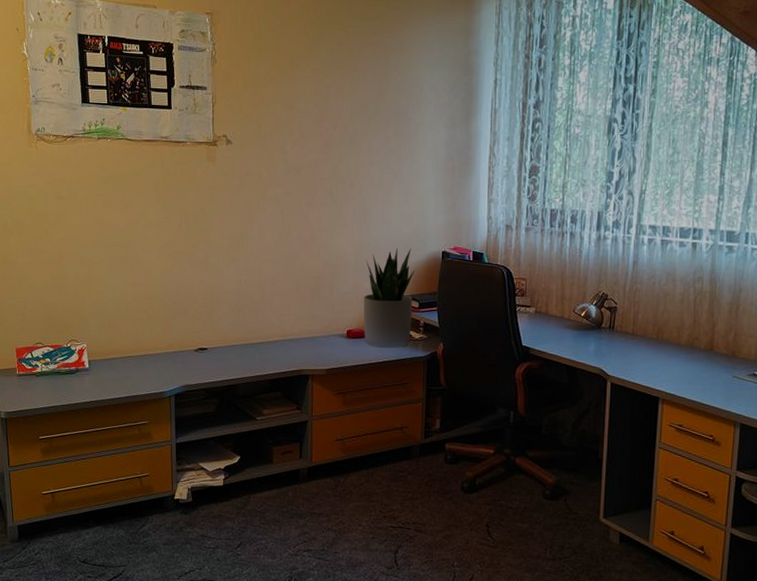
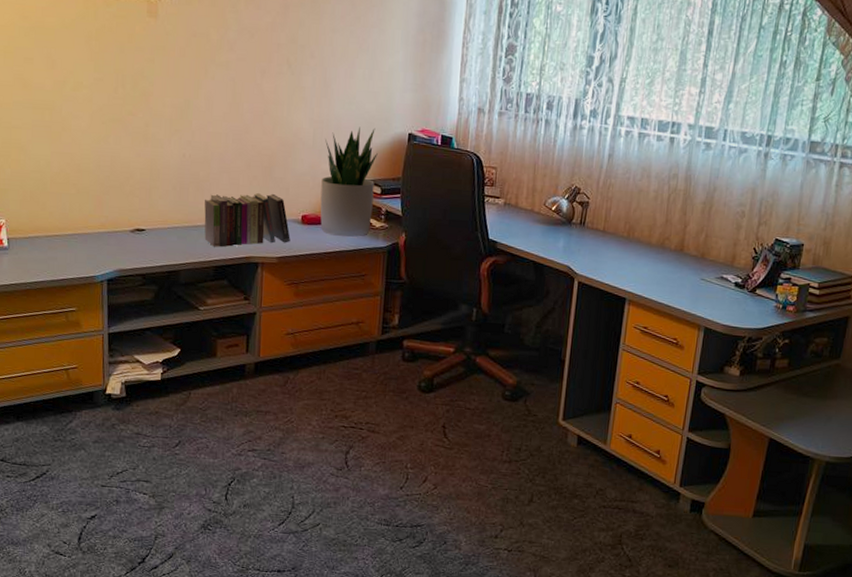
books: none [259,311,337,362] -> present [204,192,291,248]

